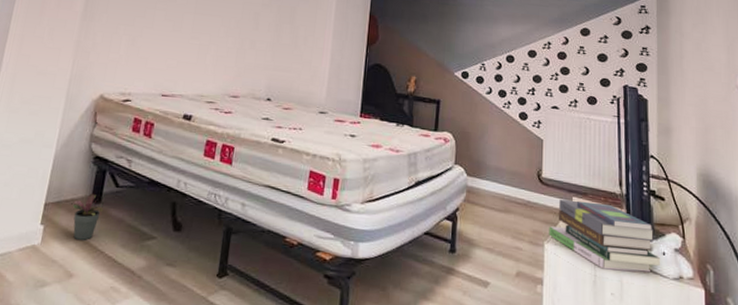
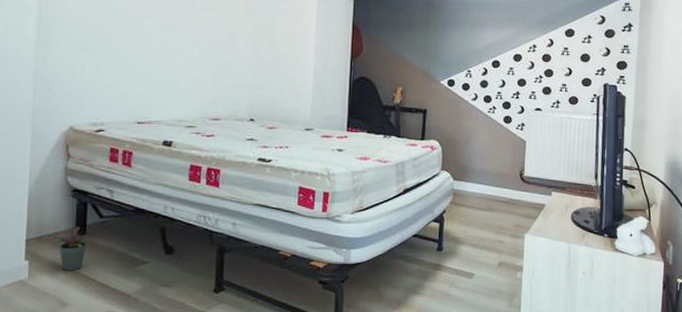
books: present [549,199,660,273] -> none [529,194,627,253]

